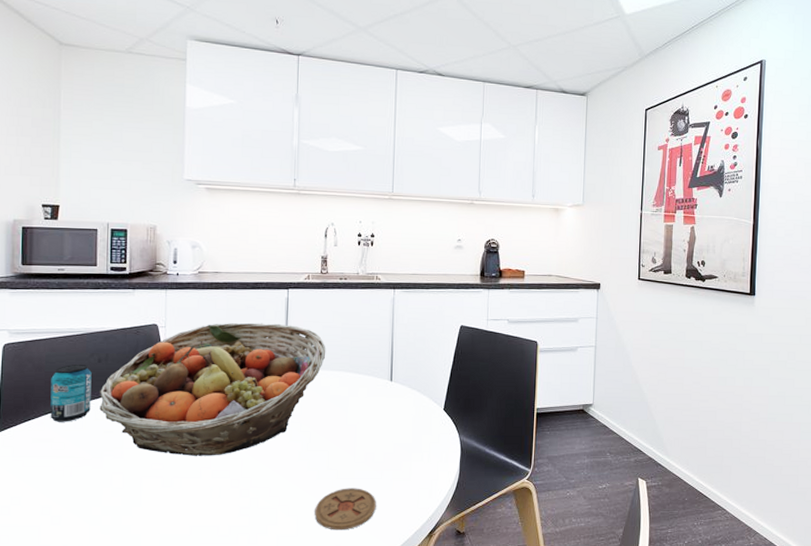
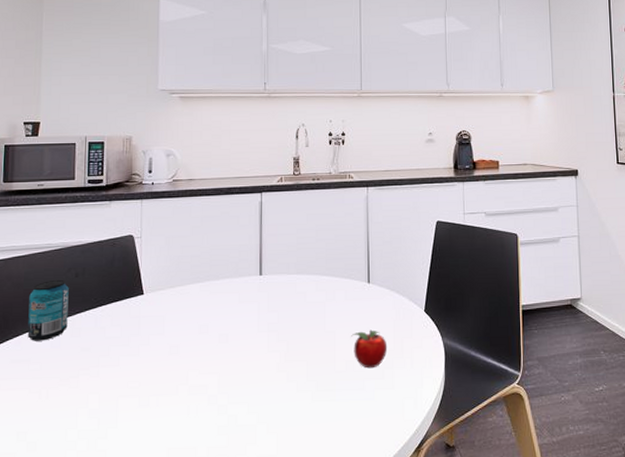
fruit basket: present [99,322,326,456] -> none [76,228,301,372]
coaster: present [314,488,376,530] -> none [295,400,359,448]
apple: none [372,425,406,460] -> present [351,330,388,369]

